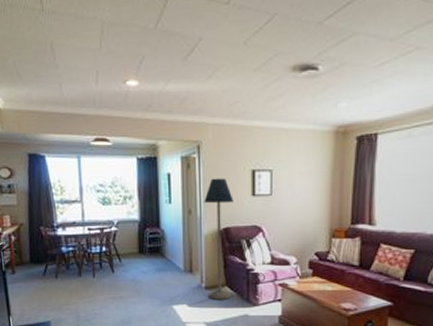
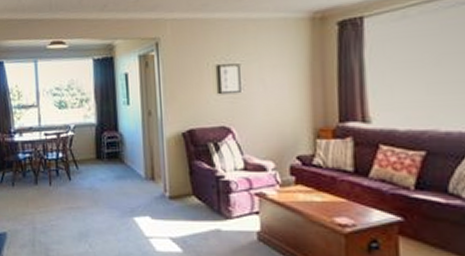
floor lamp: present [204,178,234,299] -> none [164,75,199,211]

